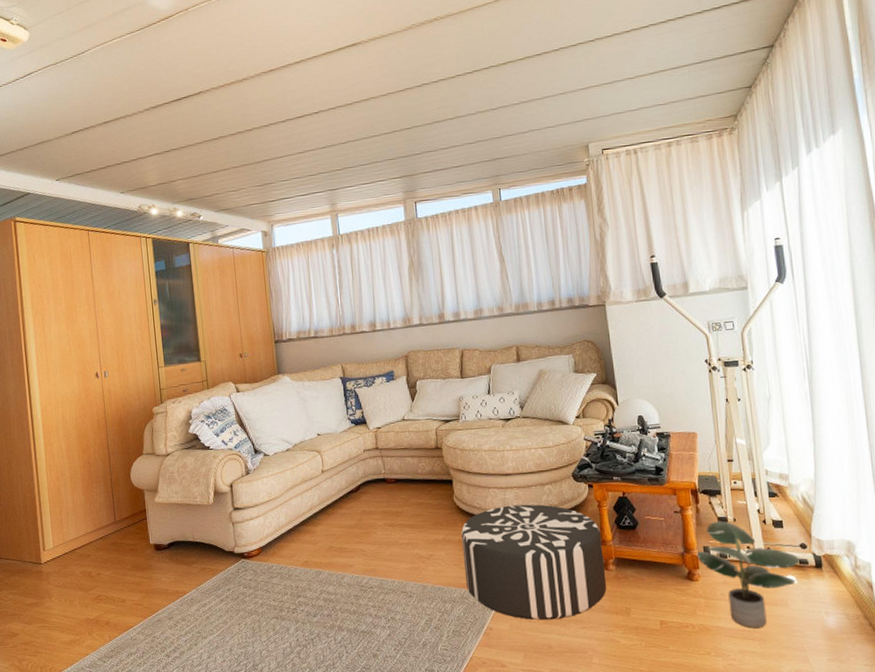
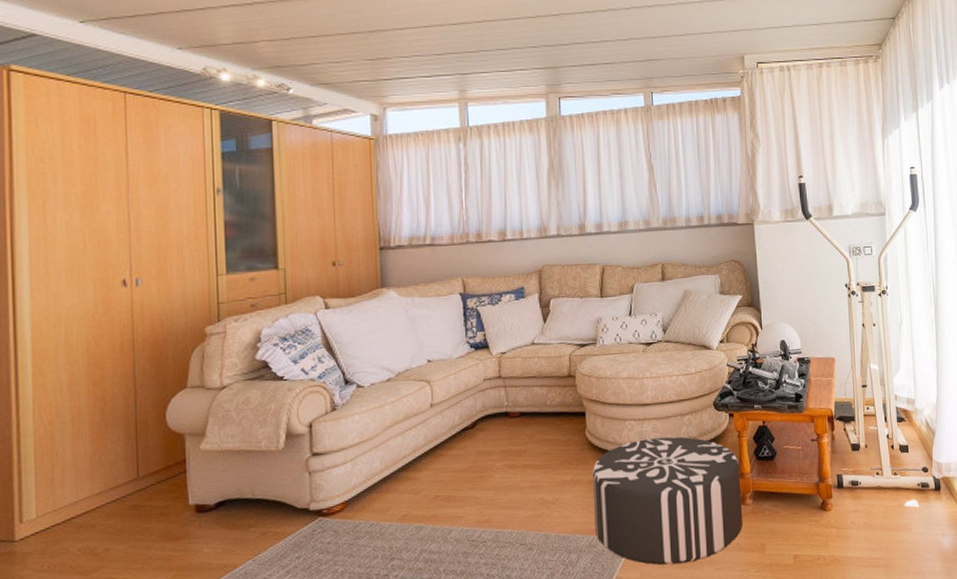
potted plant: present [696,520,800,629] -> none [830,447,922,556]

